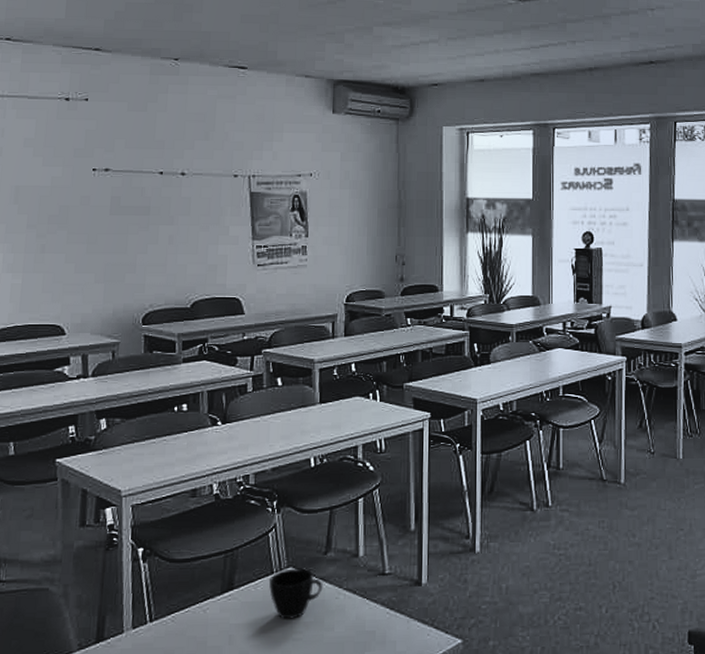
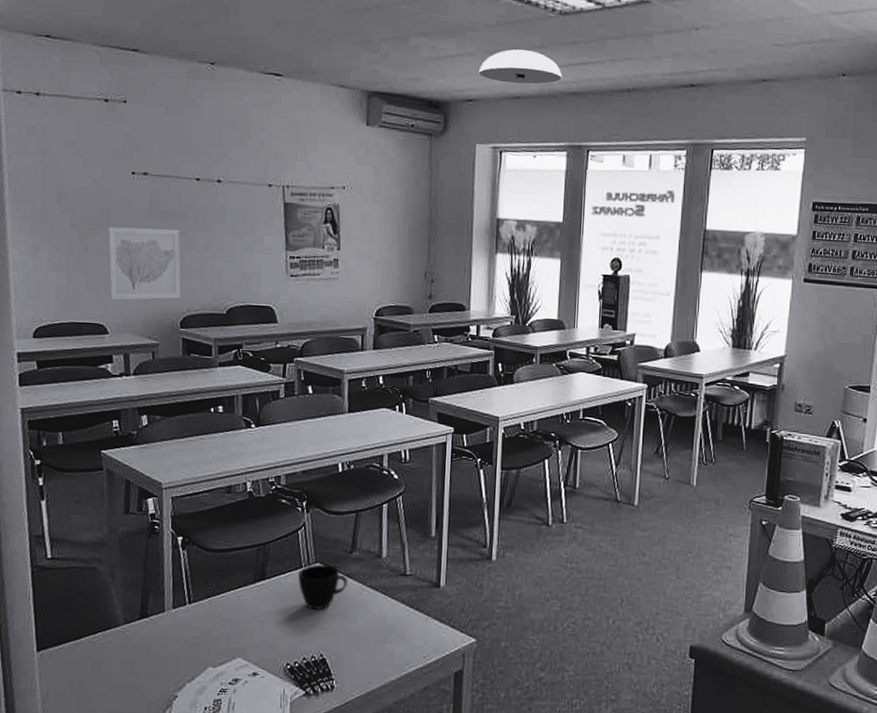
wall art: none [66,224,144,299] -> present [107,227,181,300]
ceiling light: none [443,35,525,68] -> present [478,49,562,85]

